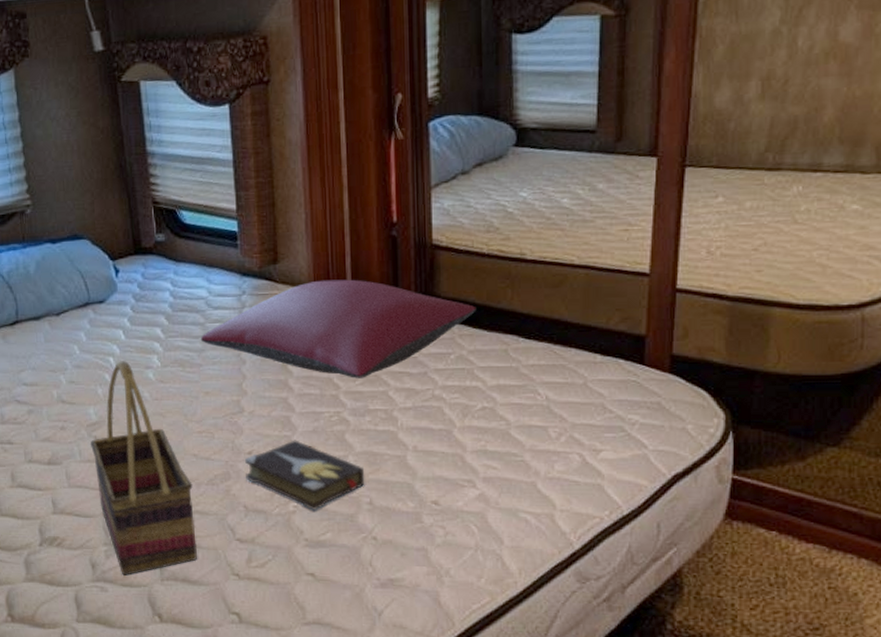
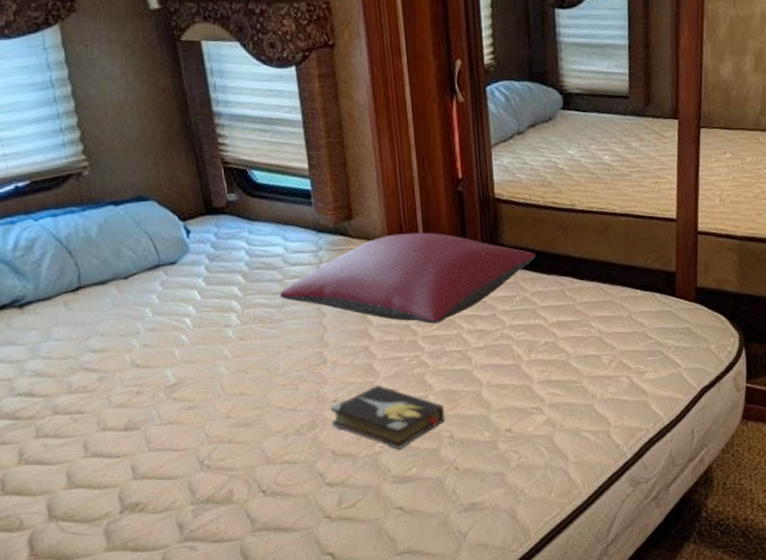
woven basket: present [90,361,197,576] -> none [169,321,288,532]

